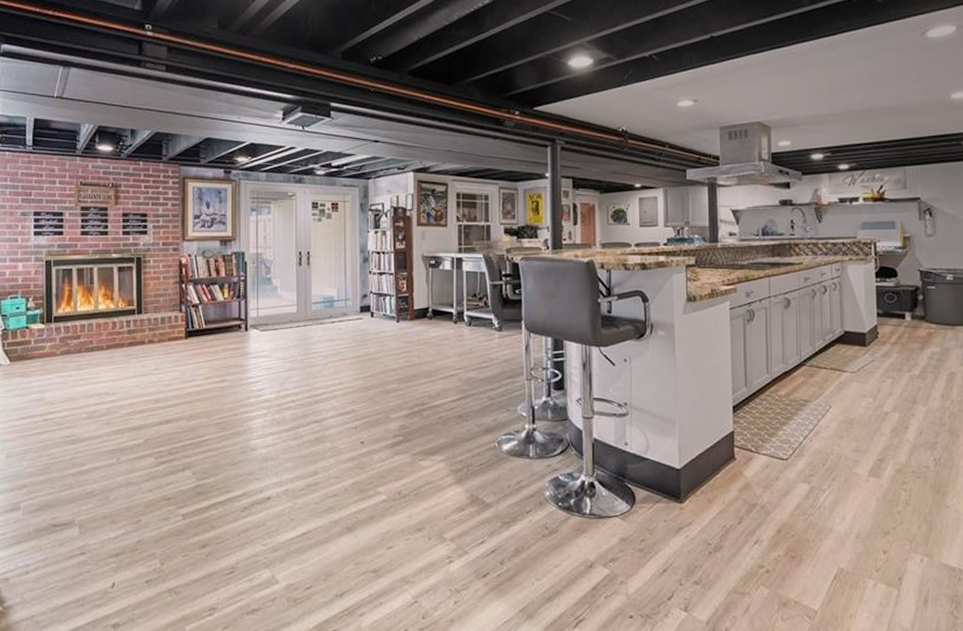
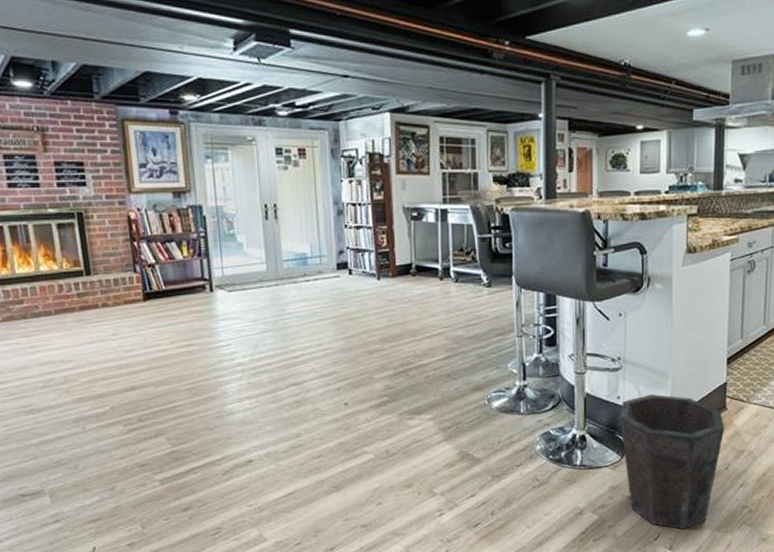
waste bin: none [627,442,735,589] -> present [619,394,725,530]

